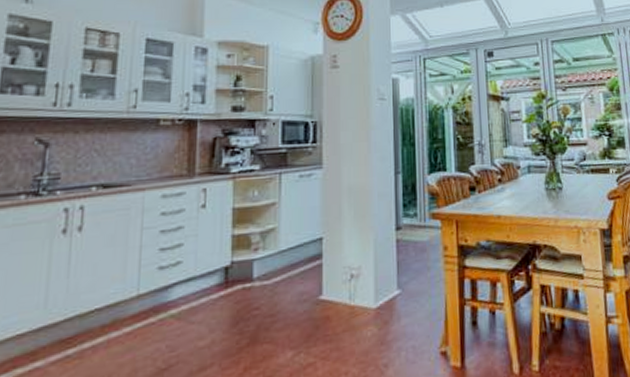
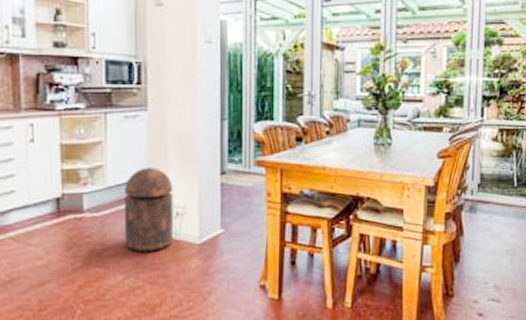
trash can: none [295,227,348,323] -> present [124,167,174,252]

